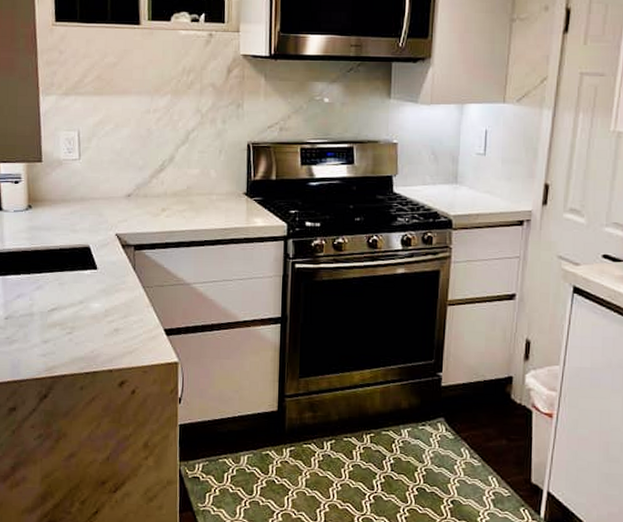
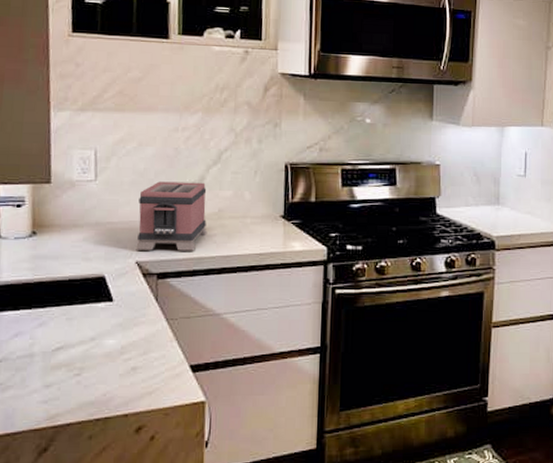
toaster: none [115,160,178,225] -> present [136,181,207,251]

